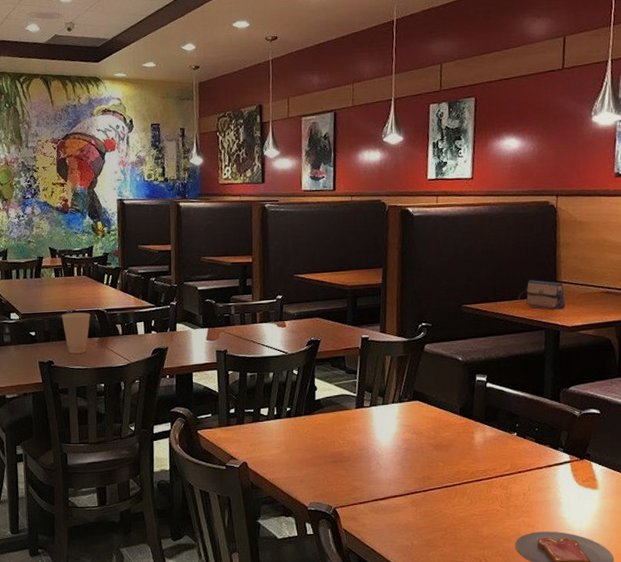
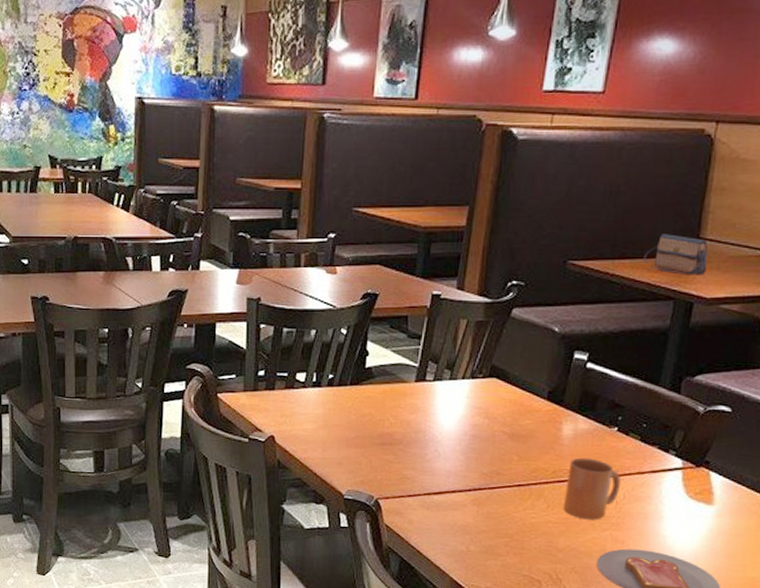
cup: present [61,312,91,354] -> none [60,239,96,290]
cup: none [483,459,525,509] -> present [563,457,621,519]

